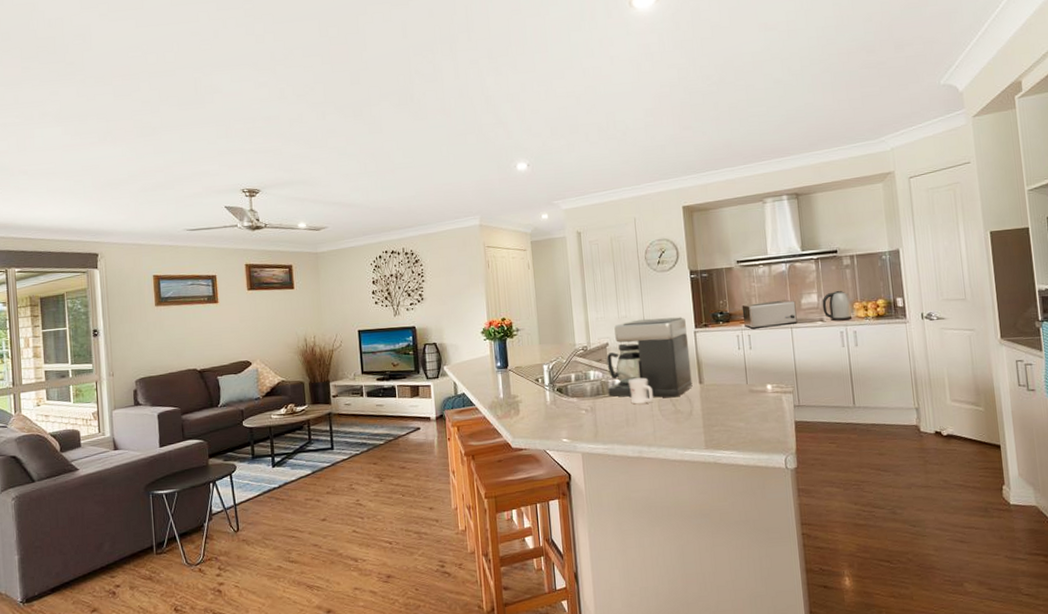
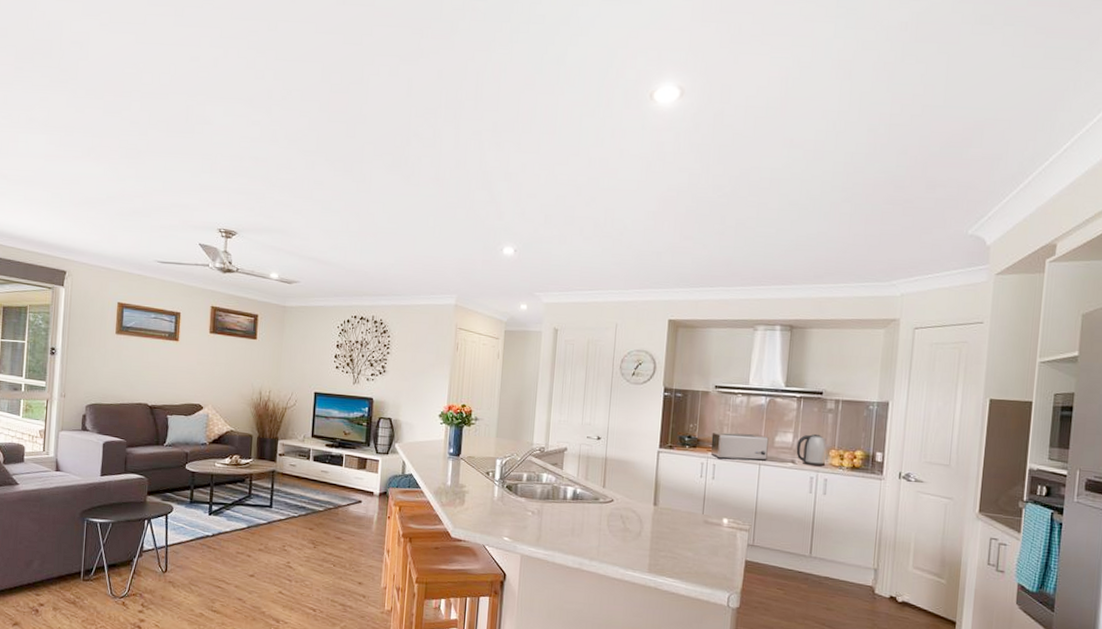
coffee maker: present [606,317,693,398] -> none [558,429,651,515]
mug: present [628,377,653,405] -> none [579,488,604,516]

